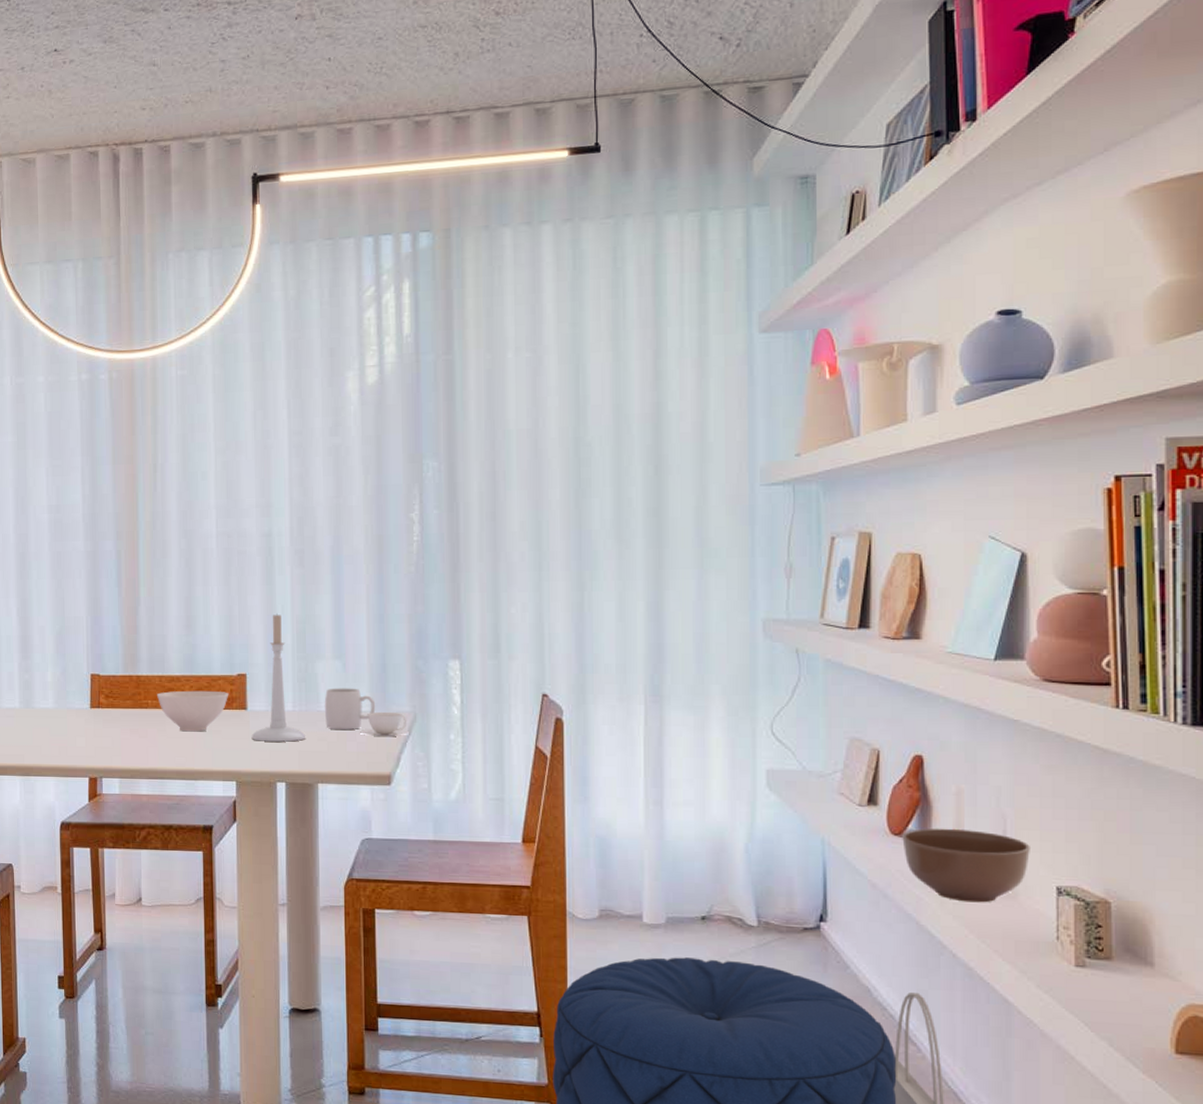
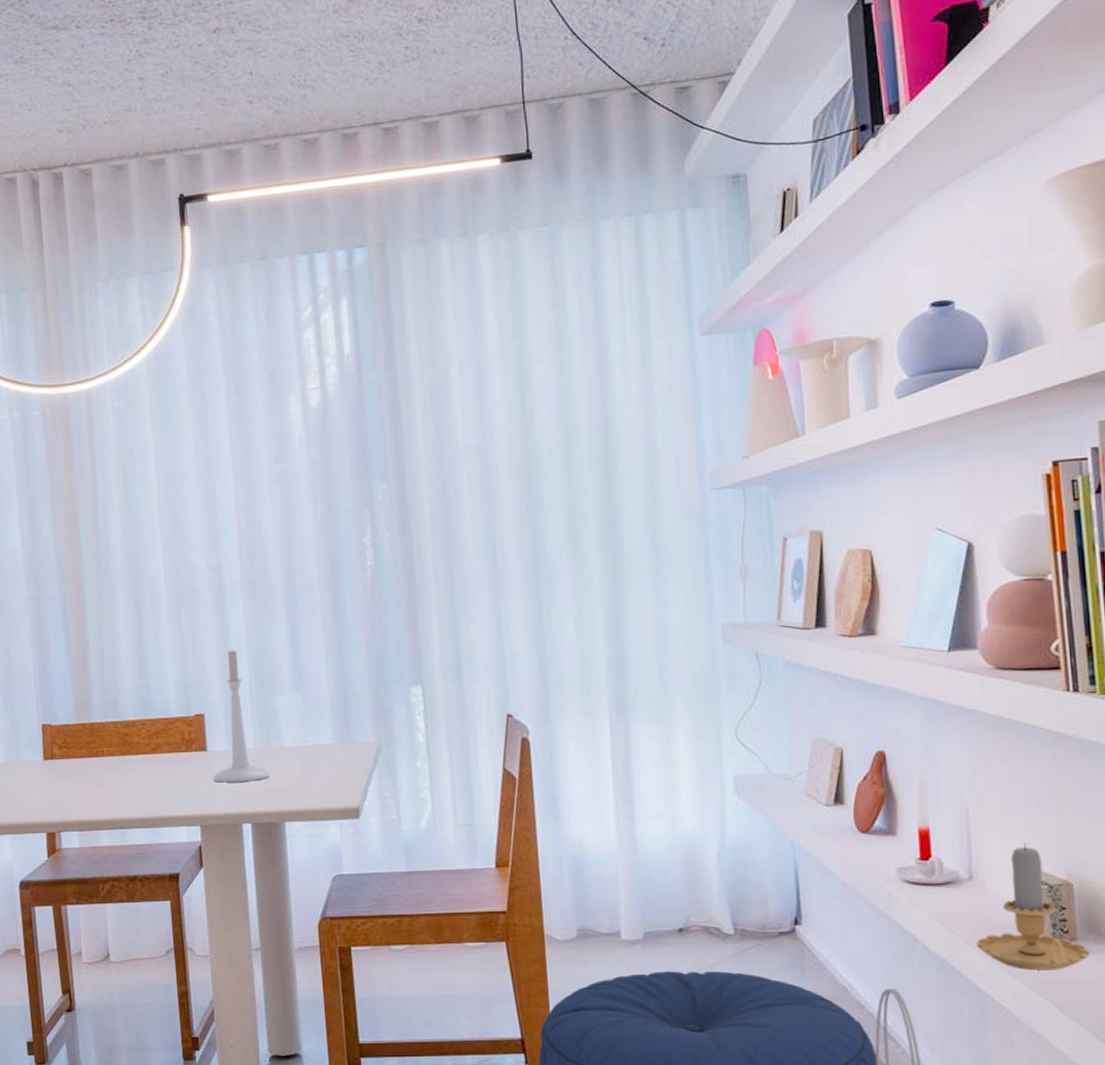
bowl: present [156,690,229,732] -> none [112,733,188,778]
mug: present [324,688,376,730] -> none [286,721,340,765]
teacup: present [360,712,410,737] -> none [325,743,376,770]
bowl: present [902,828,1030,903] -> none [869,821,994,894]
candle: none [1005,856,1125,988] -> present [975,842,1090,971]

